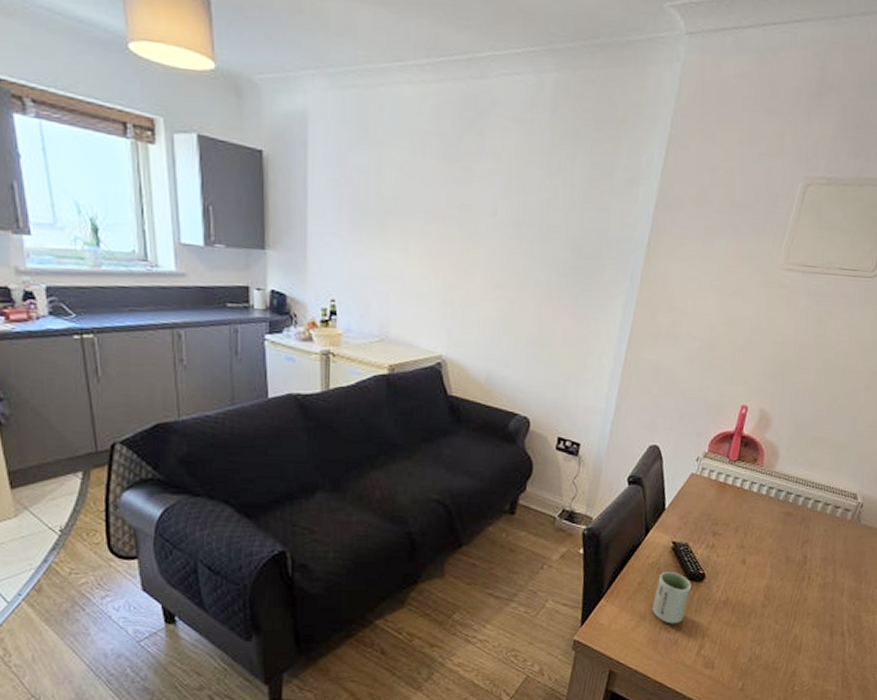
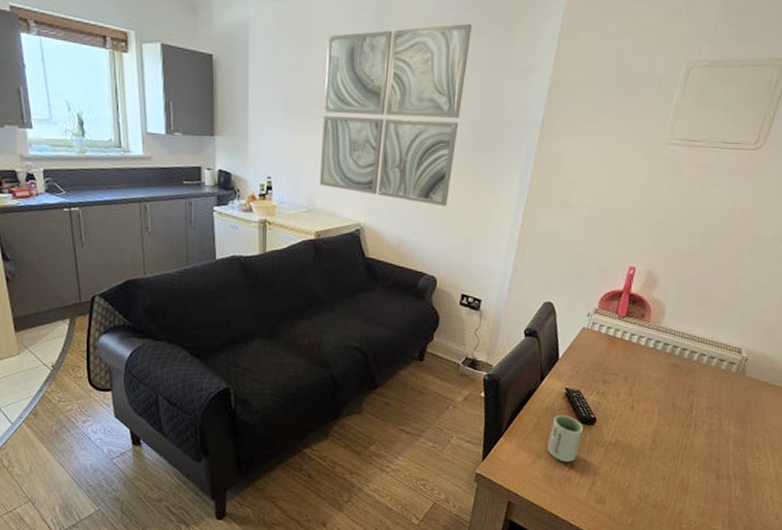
wall art: none [393,125,570,336] -> present [319,23,472,206]

